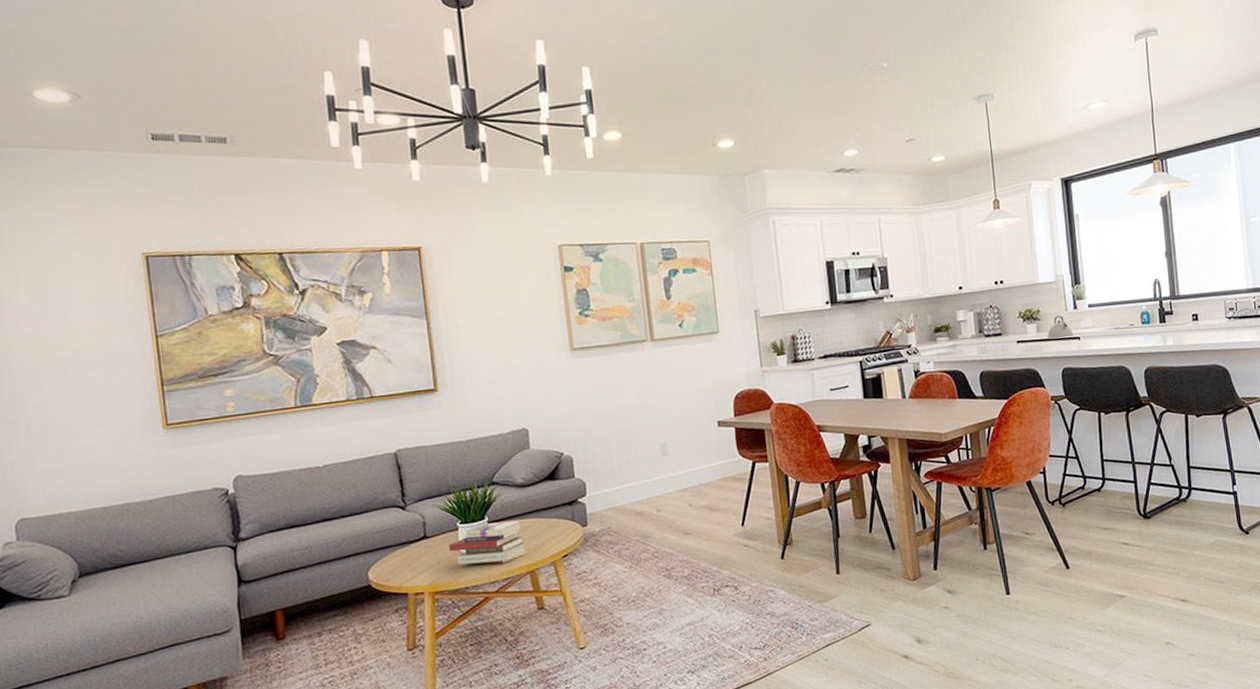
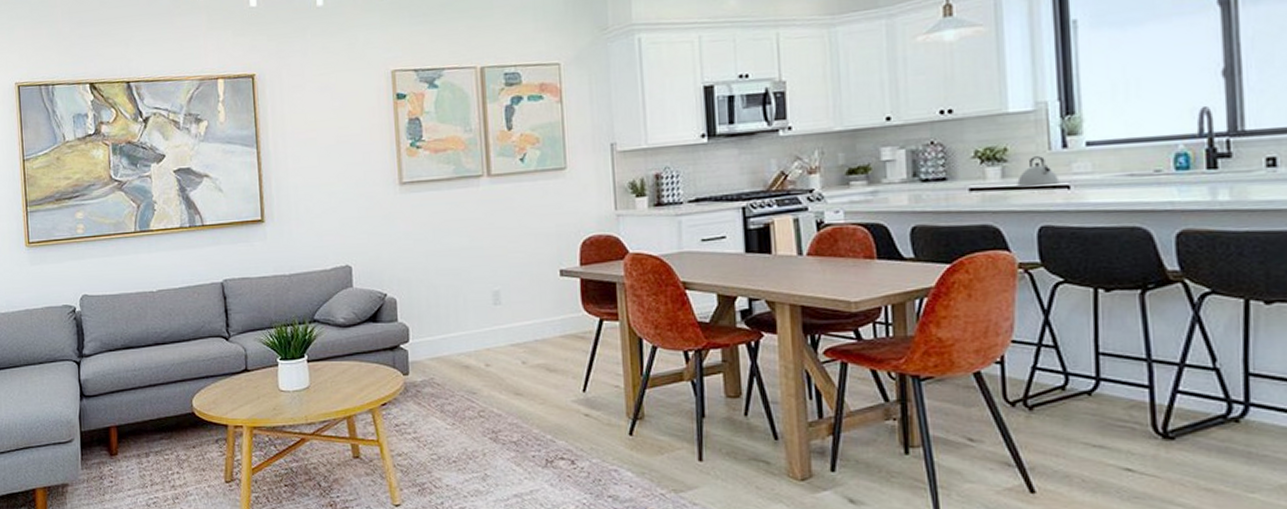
books: present [449,521,526,565] -> none [269,362,344,405]

